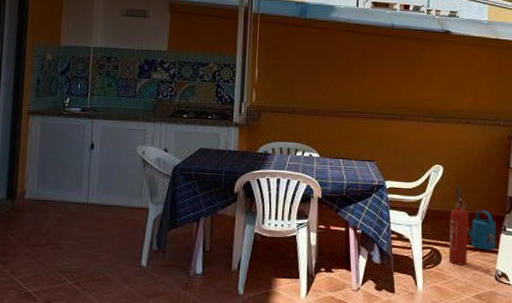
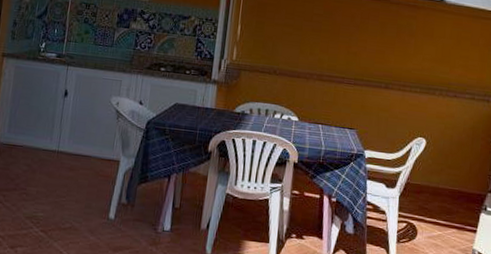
fire extinguisher: present [448,187,468,265] -> none [424,162,449,242]
watering can: present [467,209,497,251] -> none [446,187,477,229]

